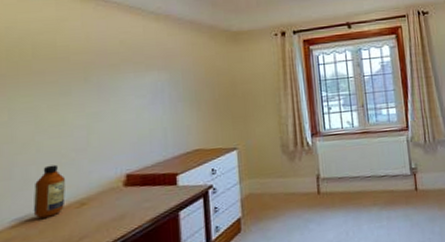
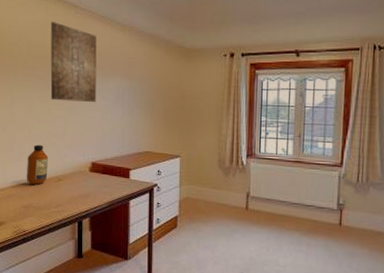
wall art: none [64,17,129,108] -> present [50,22,97,103]

